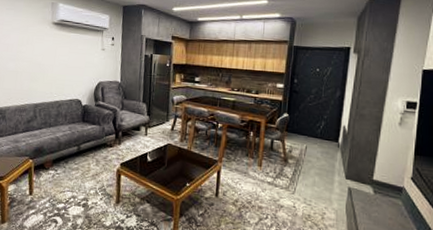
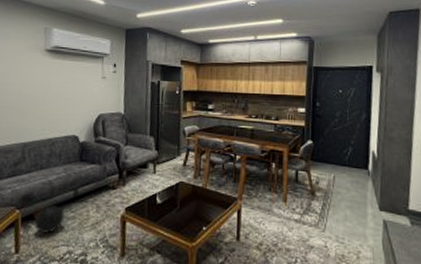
ball: none [44,158,70,181] -> present [33,205,65,233]

